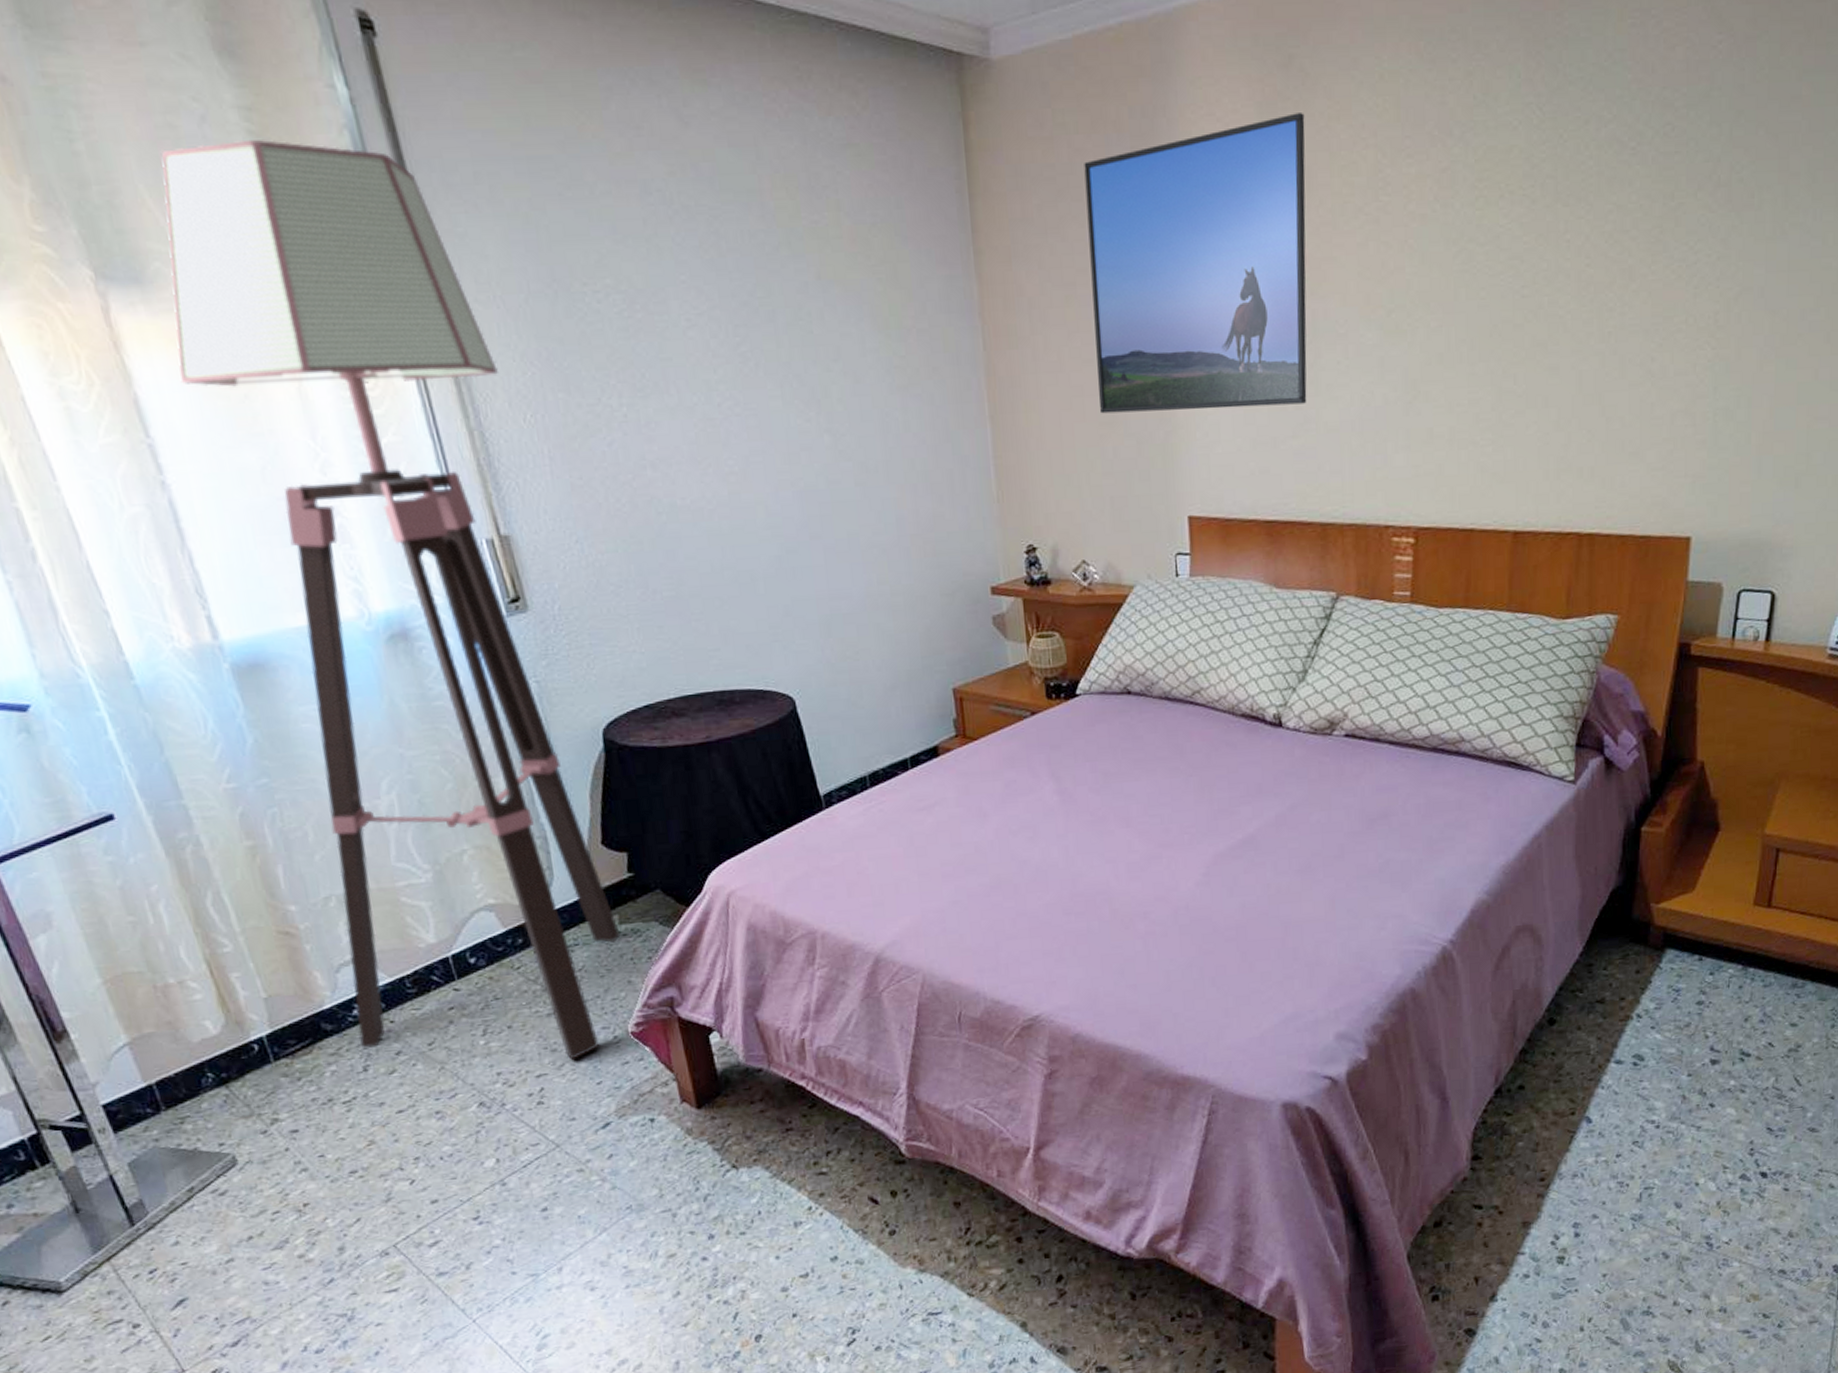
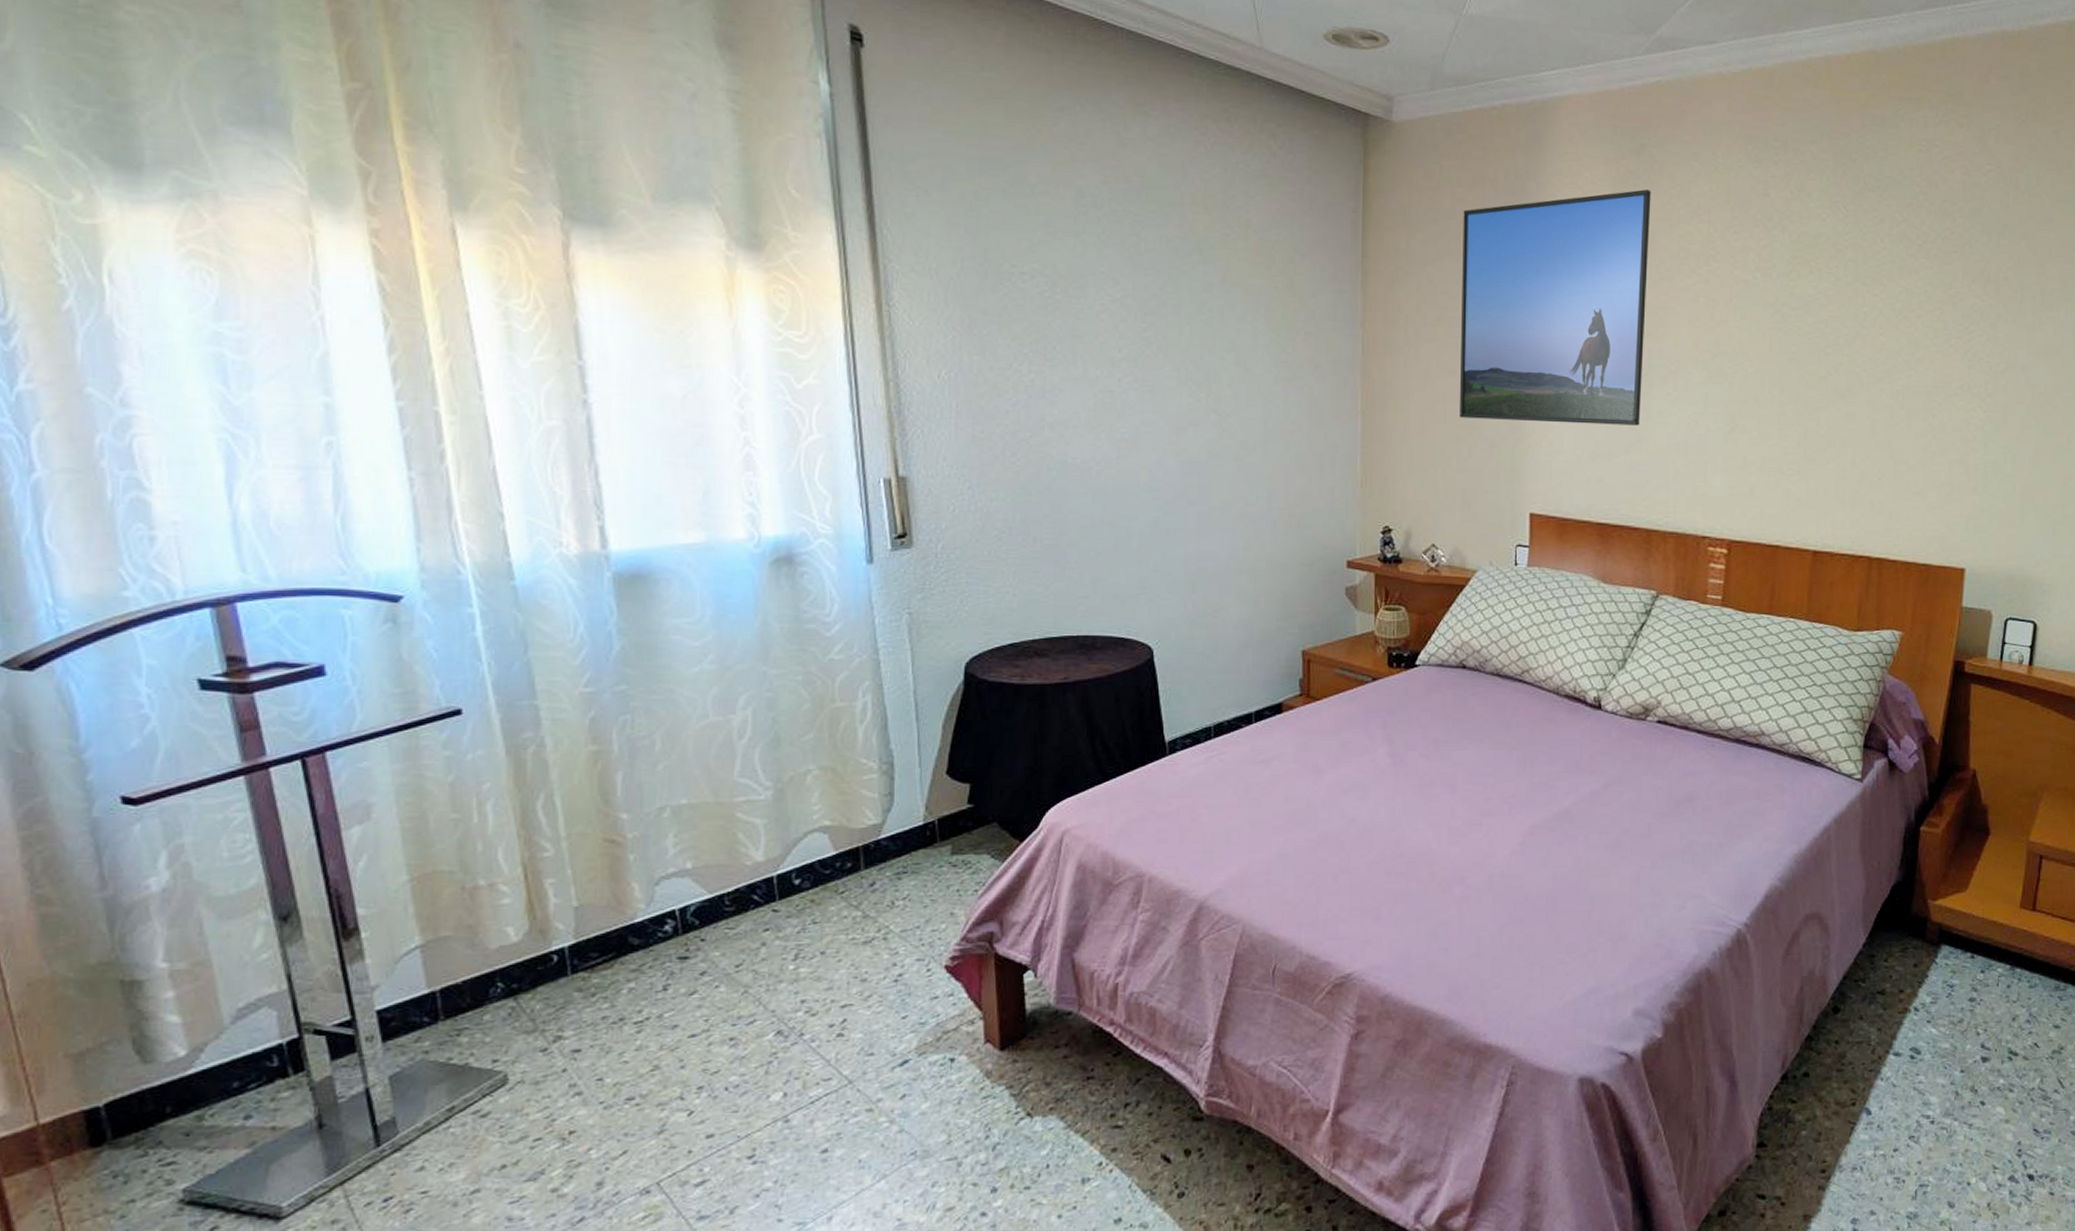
floor lamp: present [161,140,622,1060] -> none [622,116,952,991]

